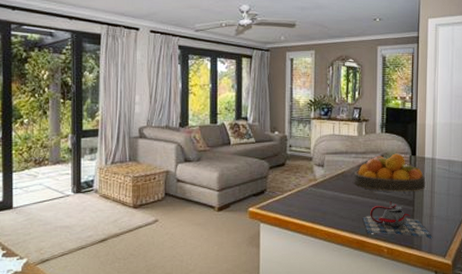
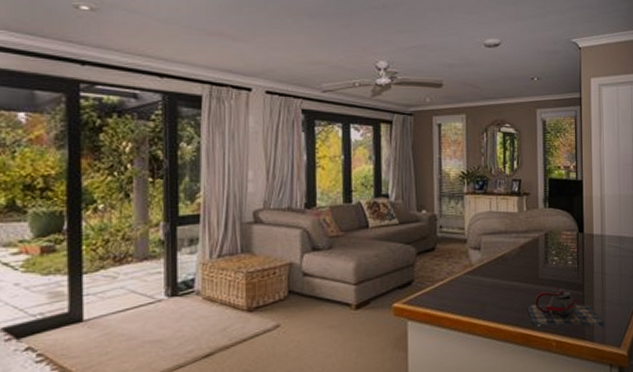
fruit bowl: present [353,153,426,192] -> none [515,231,596,276]

